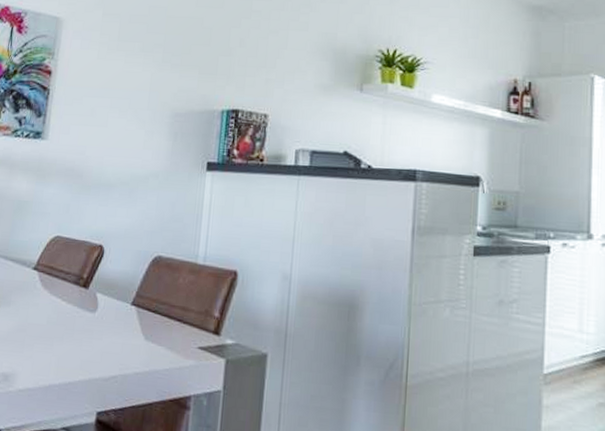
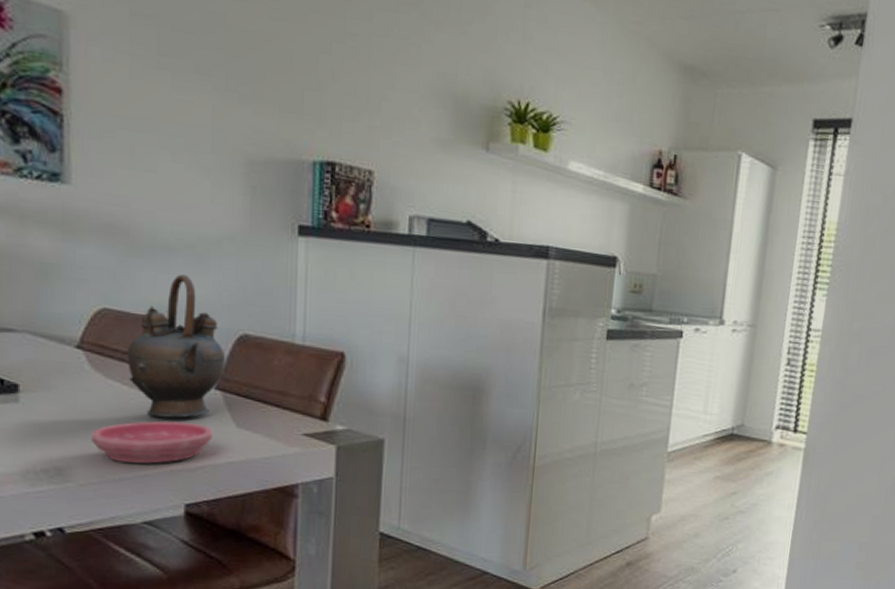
saucer: none [32,333,126,372] -> present [90,420,212,464]
teapot: none [68,206,143,331] -> present [127,274,226,418]

